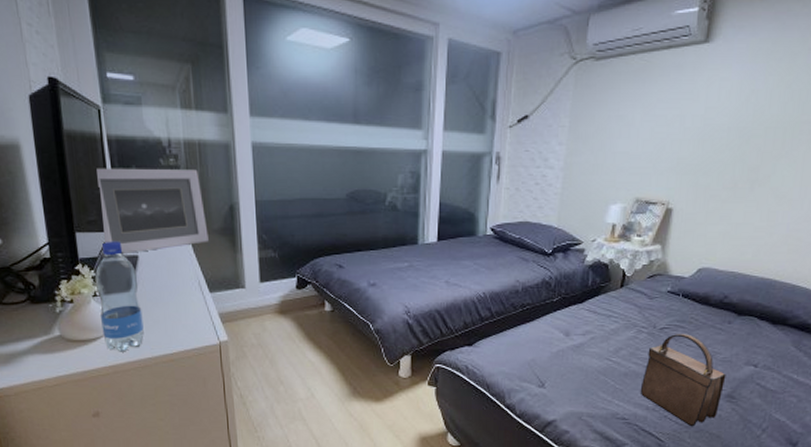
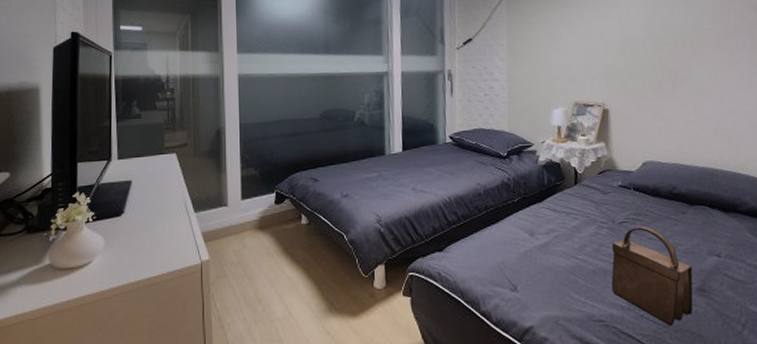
bottle: present [94,241,144,352] -> none [89,168,130,278]
picture frame: present [97,168,209,258] -> none [96,100,196,185]

